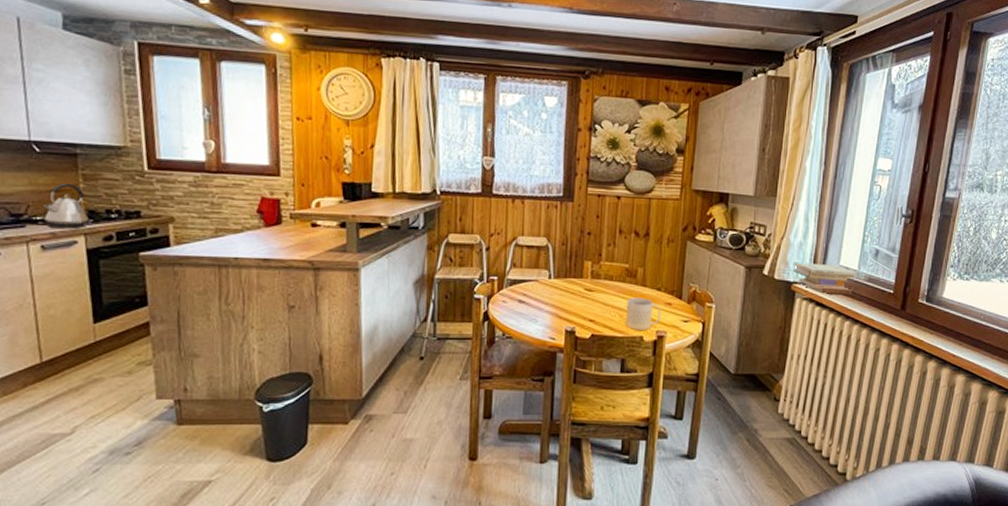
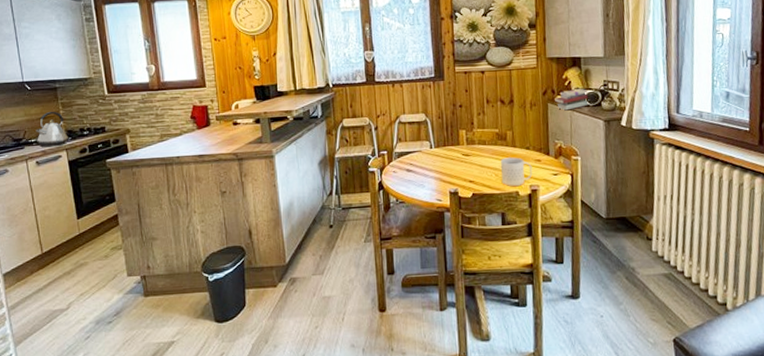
books: none [695,227,734,252] -> present [555,88,590,111]
books: present [793,262,857,295] -> none [648,110,711,138]

